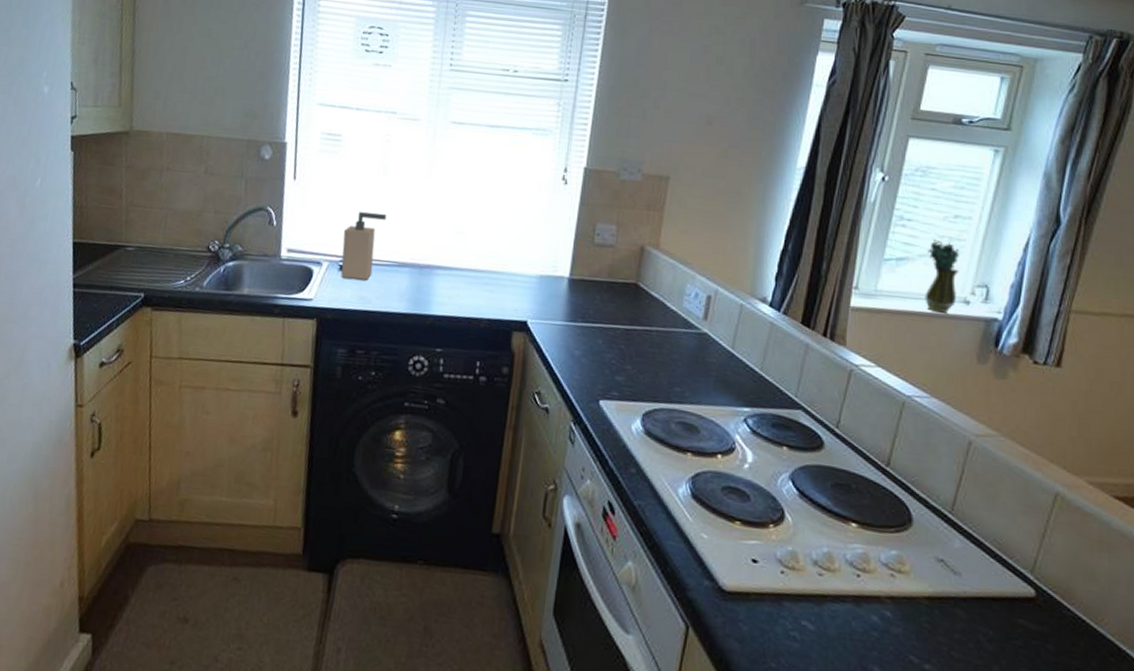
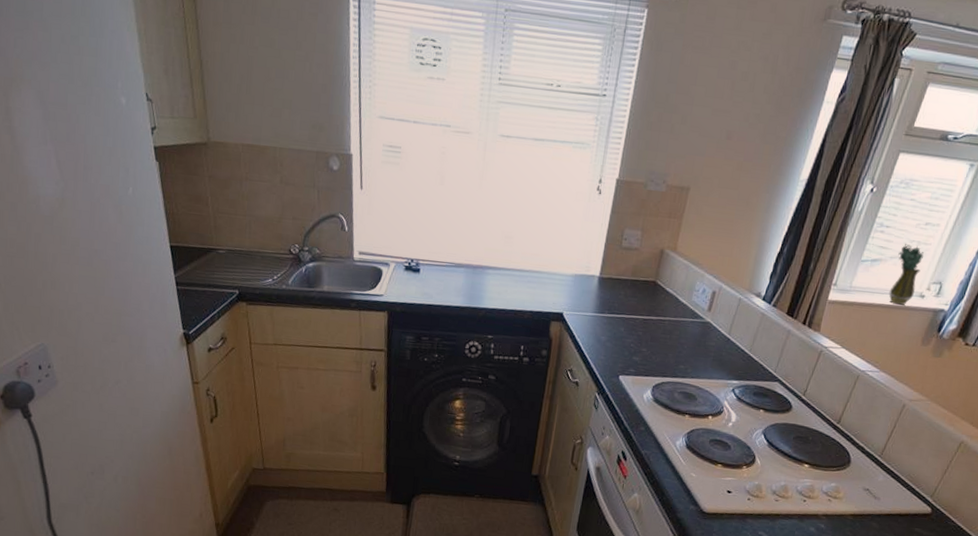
soap dispenser: present [341,212,387,280] -> none [406,219,444,279]

